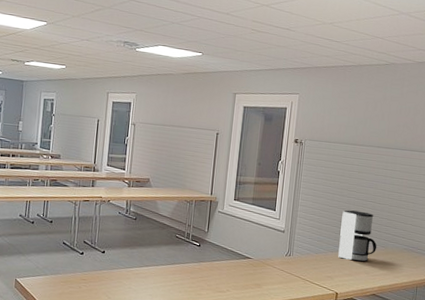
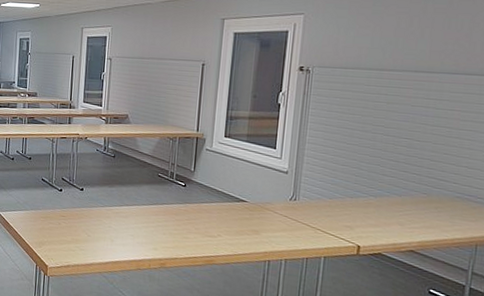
coffee maker: present [338,210,377,262] -> none [360,148,416,211]

